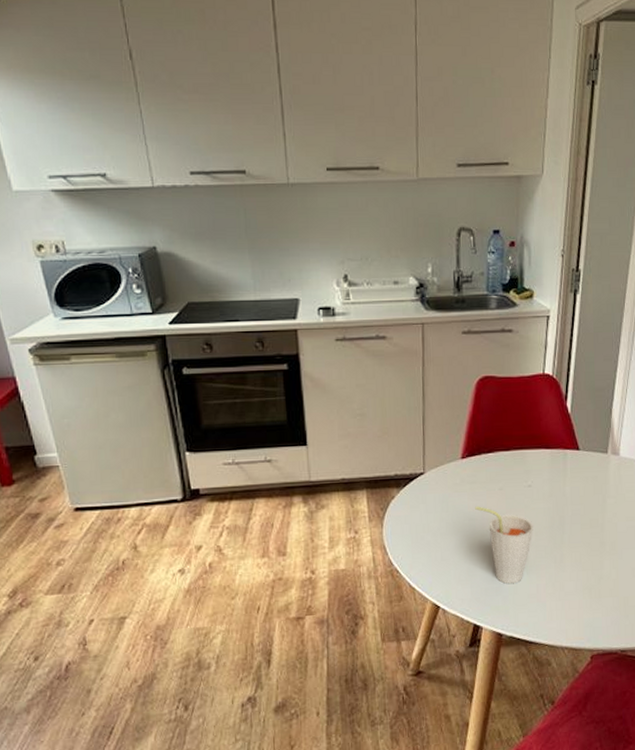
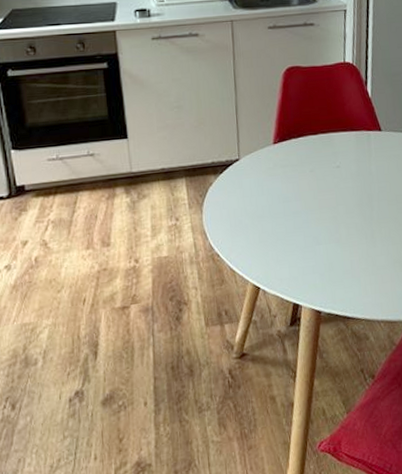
cup: present [475,506,533,585] -> none [288,188,344,263]

